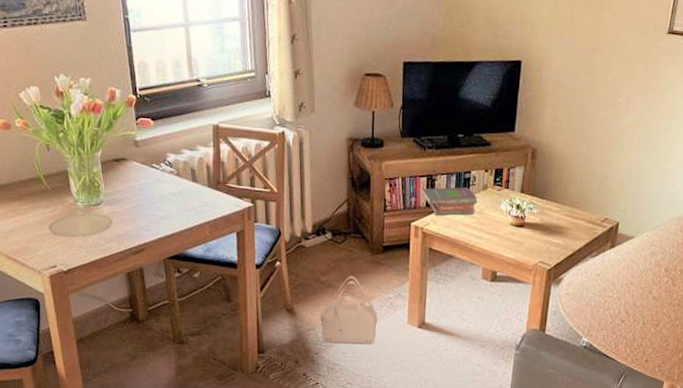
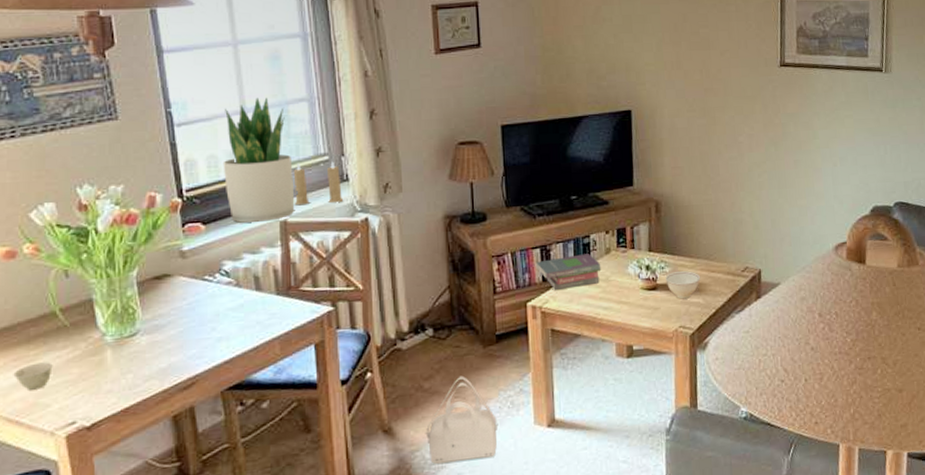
teacup: none [11,216,39,237] -> present [13,362,53,390]
plate: present [47,213,113,238] -> none [64,346,154,383]
planter: none [169,13,226,125] -> present [223,97,295,224]
candle: none [225,76,266,116] -> present [293,161,344,206]
bowl: none [532,214,564,239] -> present [665,271,701,300]

